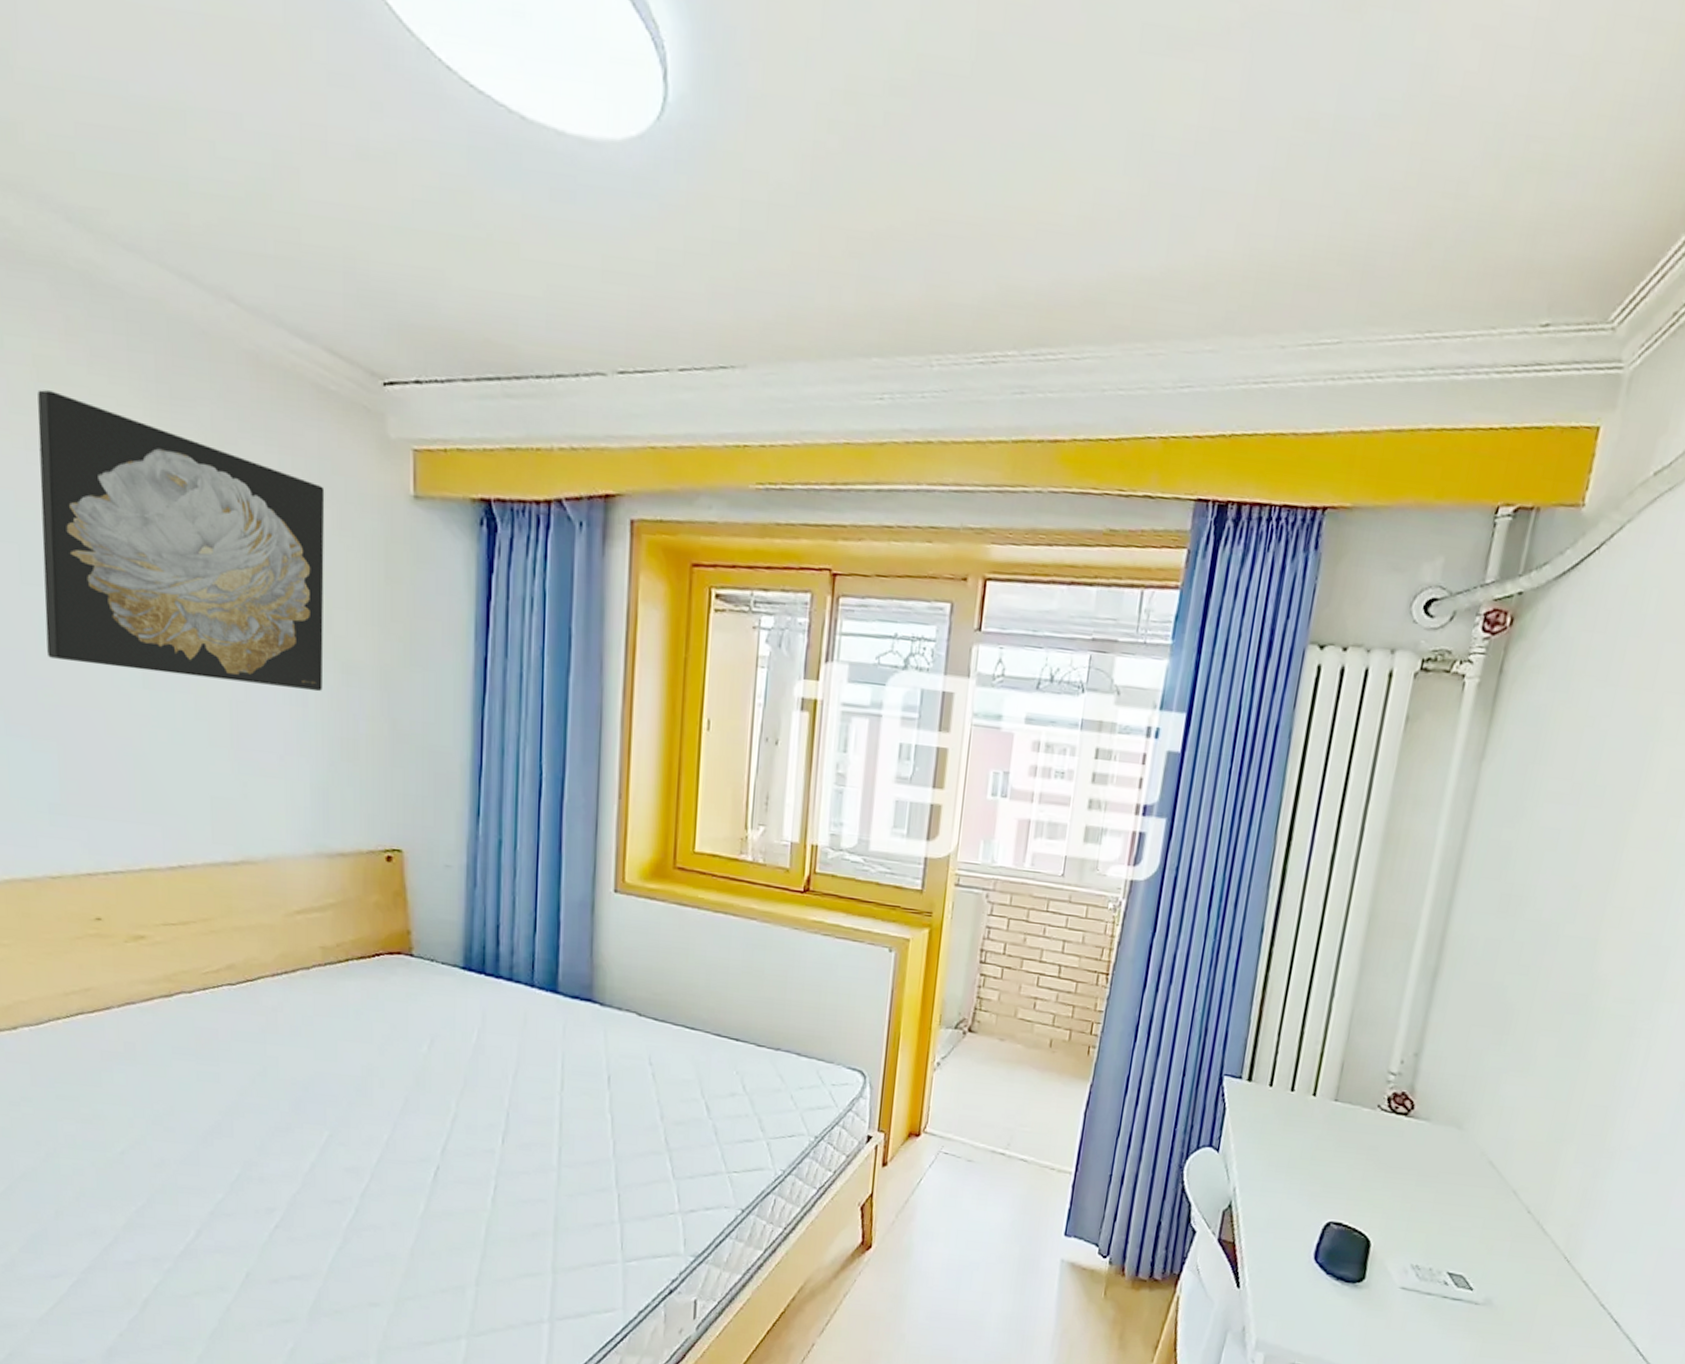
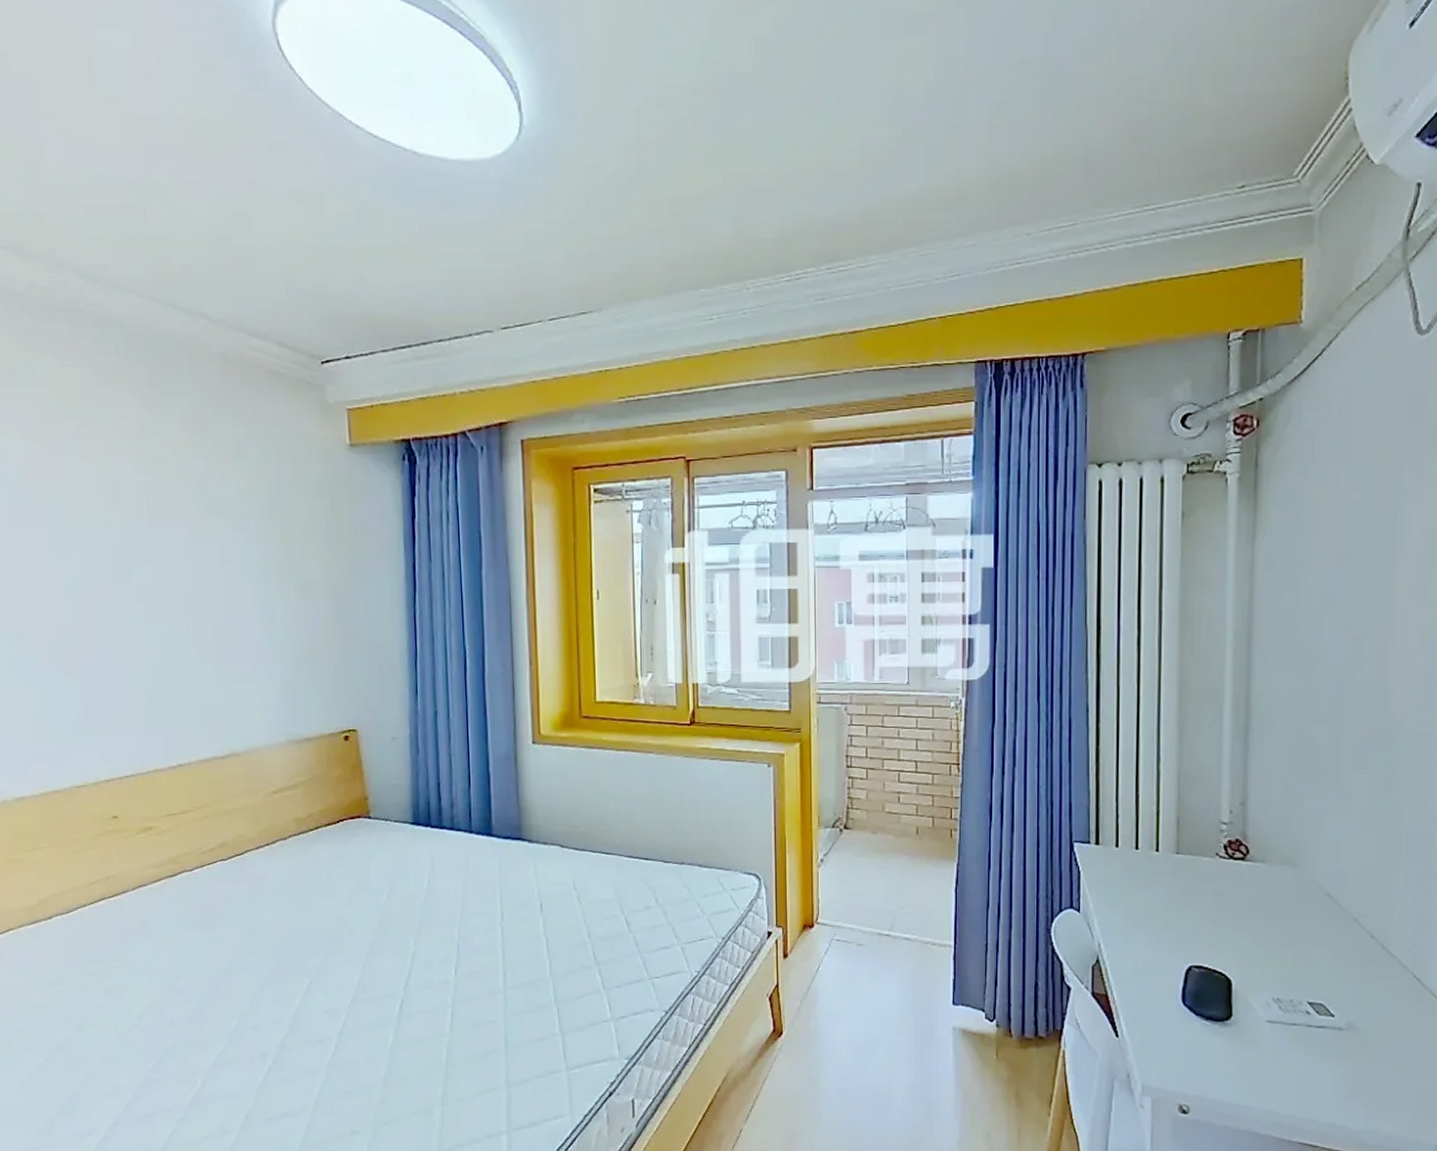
wall art: present [37,389,325,692] -> none [60,403,286,610]

